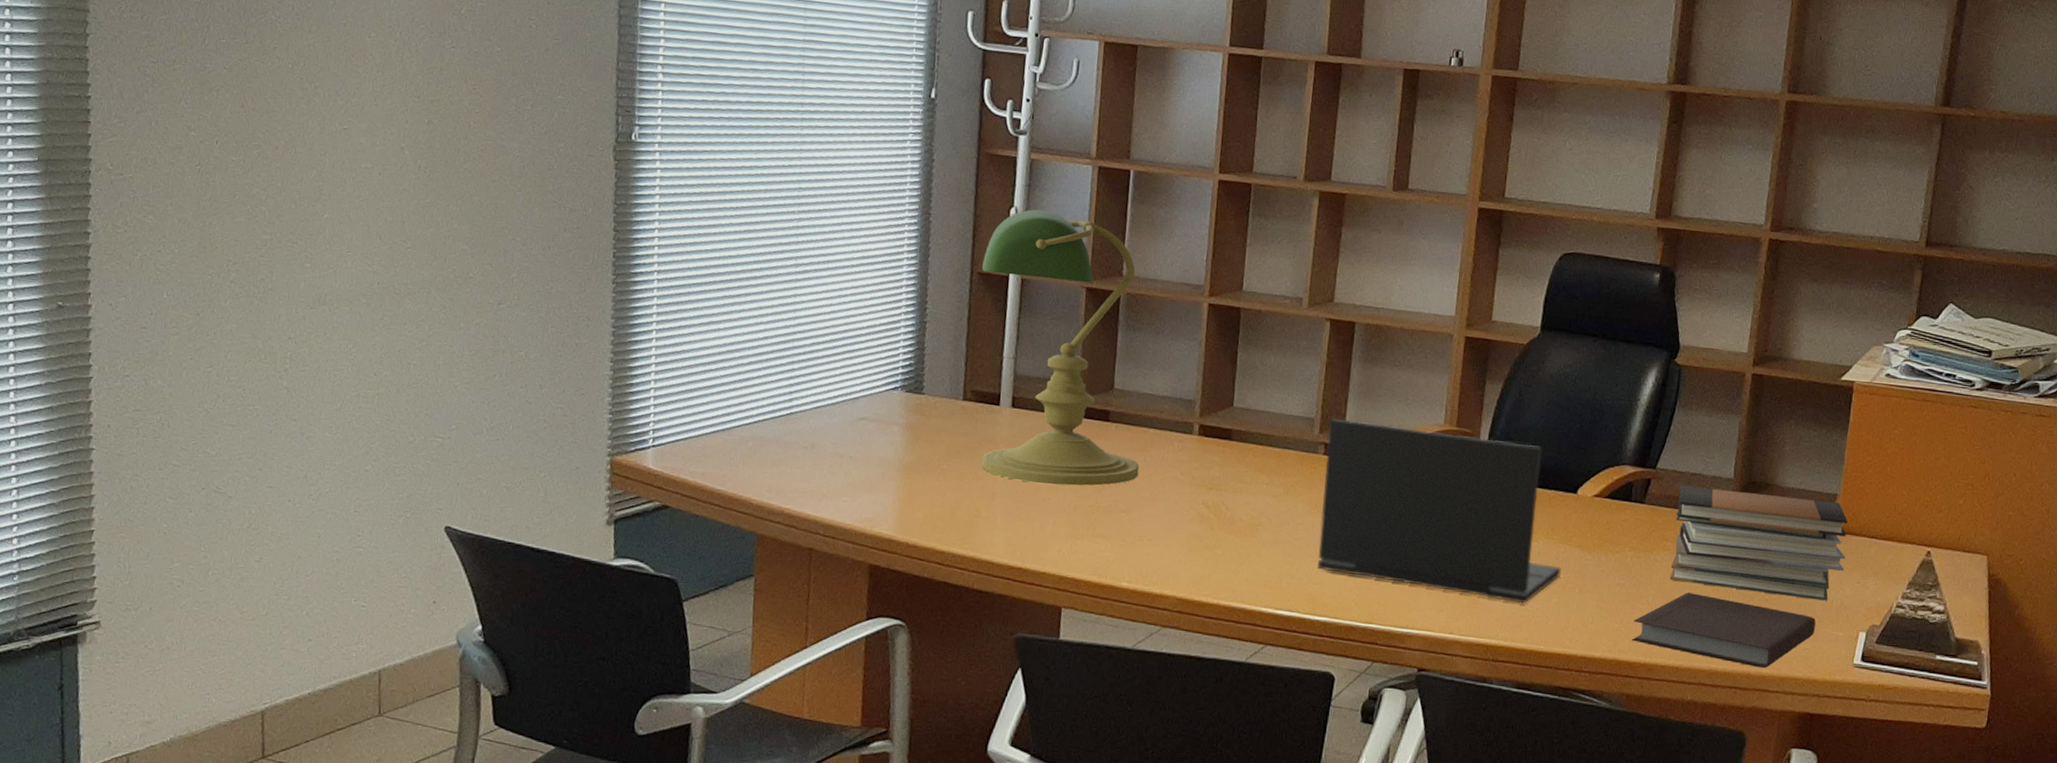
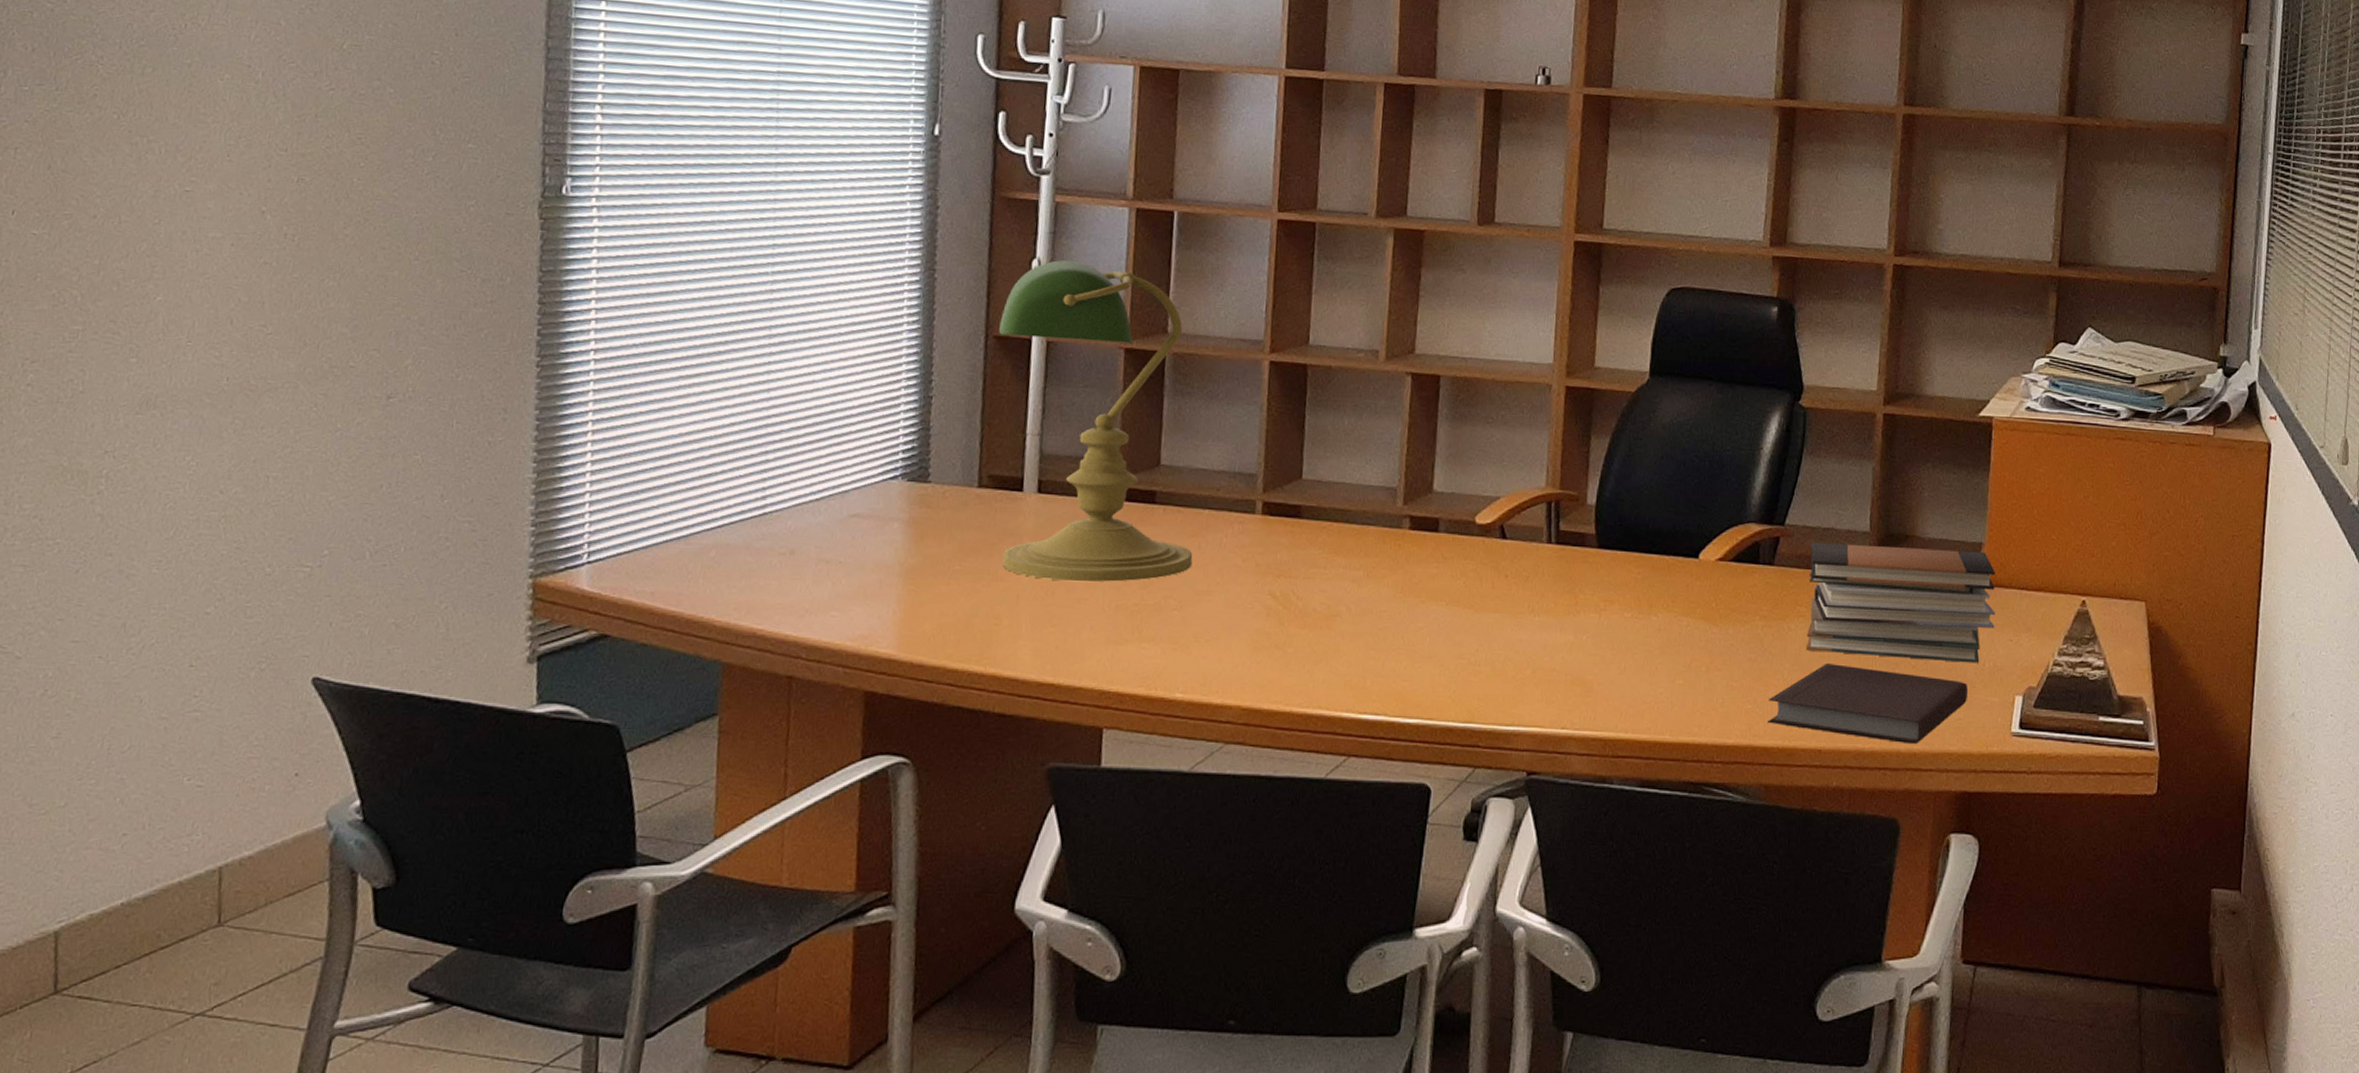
laptop: present [1318,418,1562,604] -> none [1406,486,1686,689]

